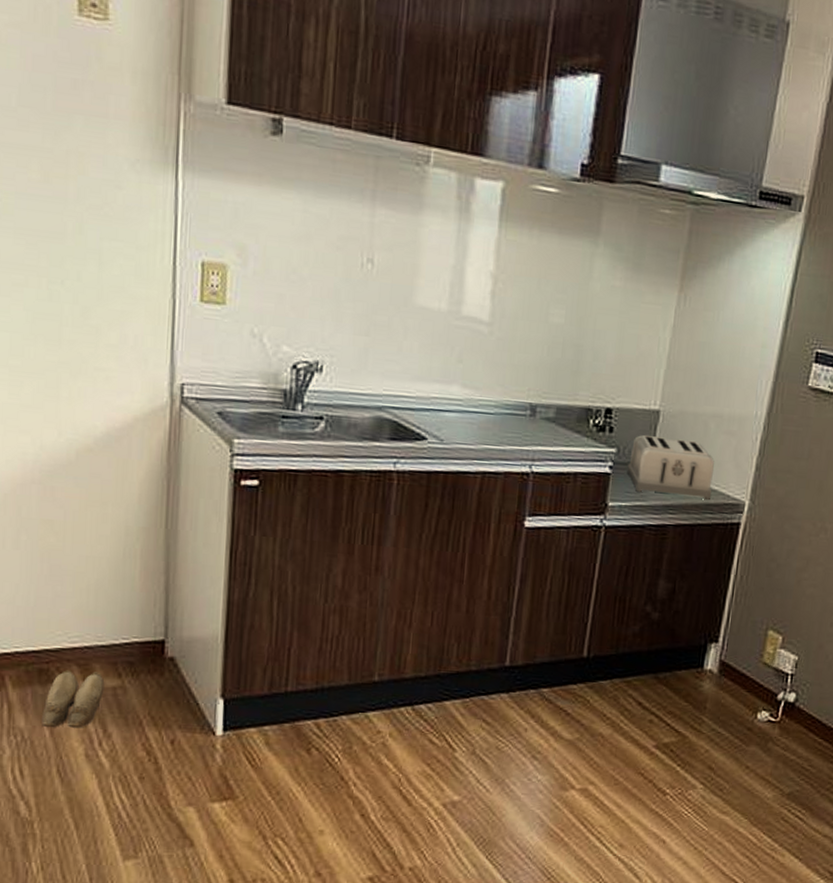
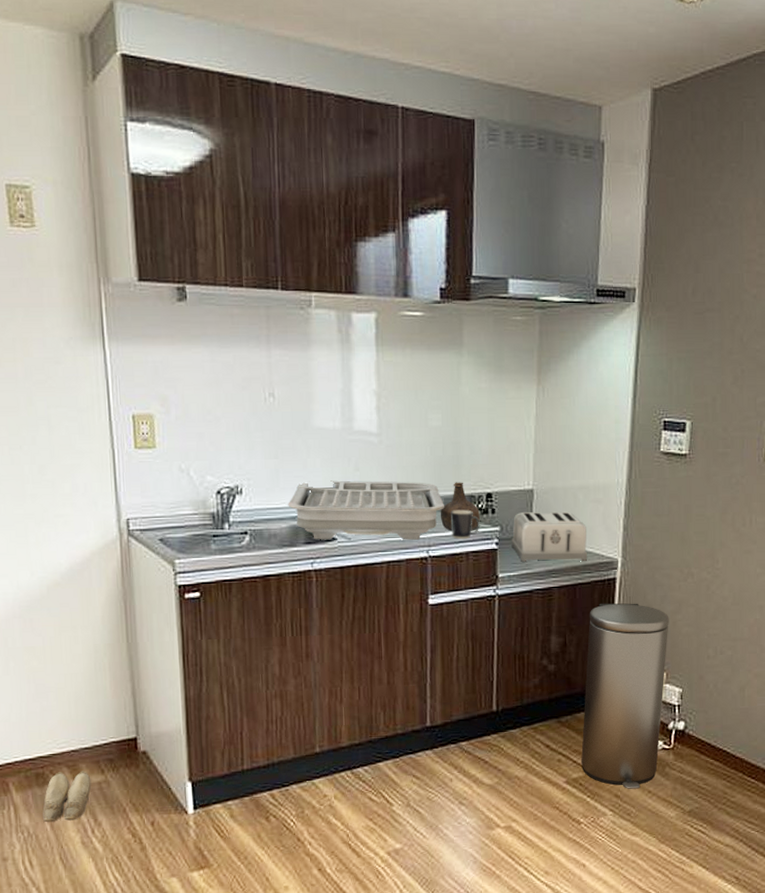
dish rack: none [374,367,557,452] -> present [288,480,445,540]
bottle: none [550,390,596,450] -> present [441,482,480,531]
mug: none [560,422,594,458] -> present [451,510,479,540]
pedal bin: none [675,549,794,764] -> present [581,603,669,790]

